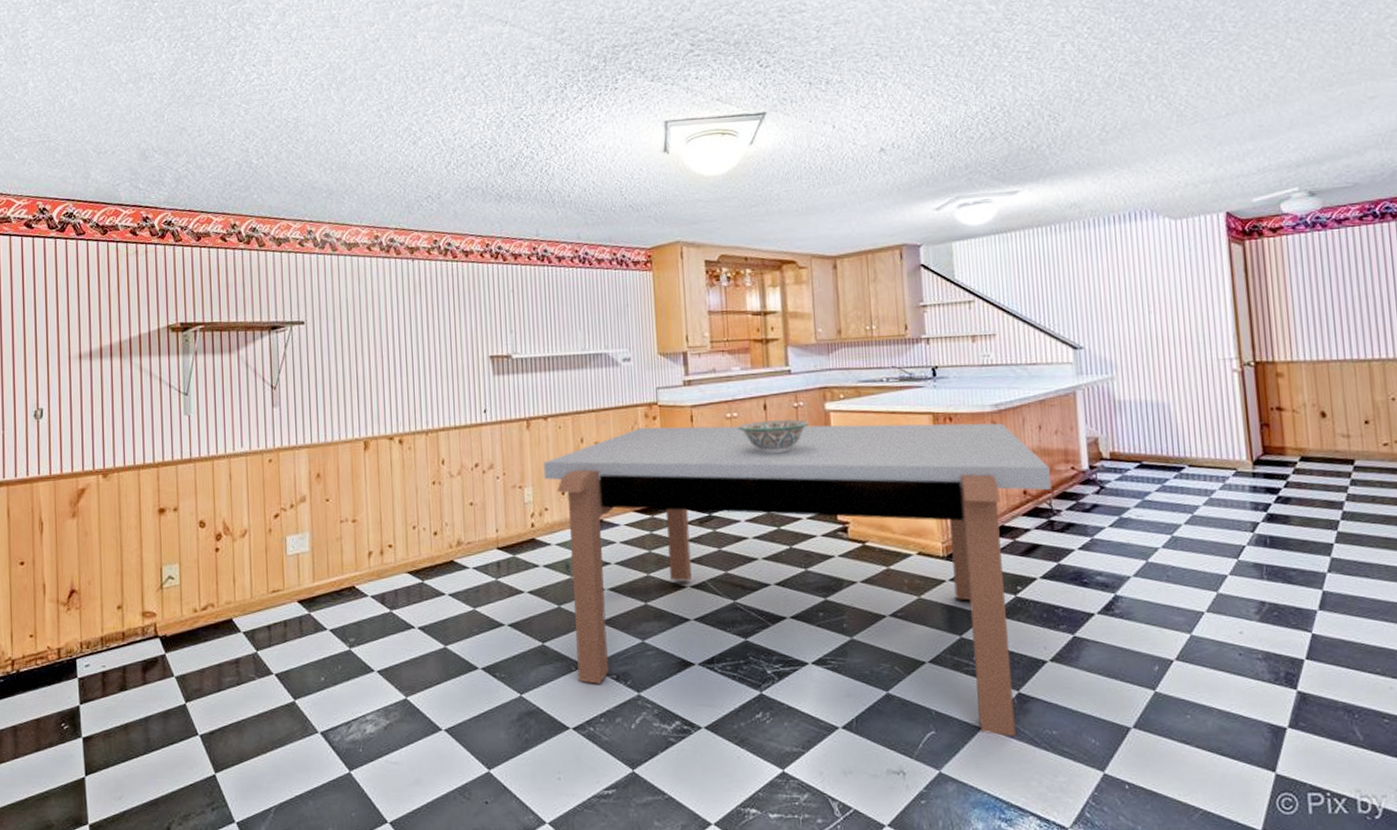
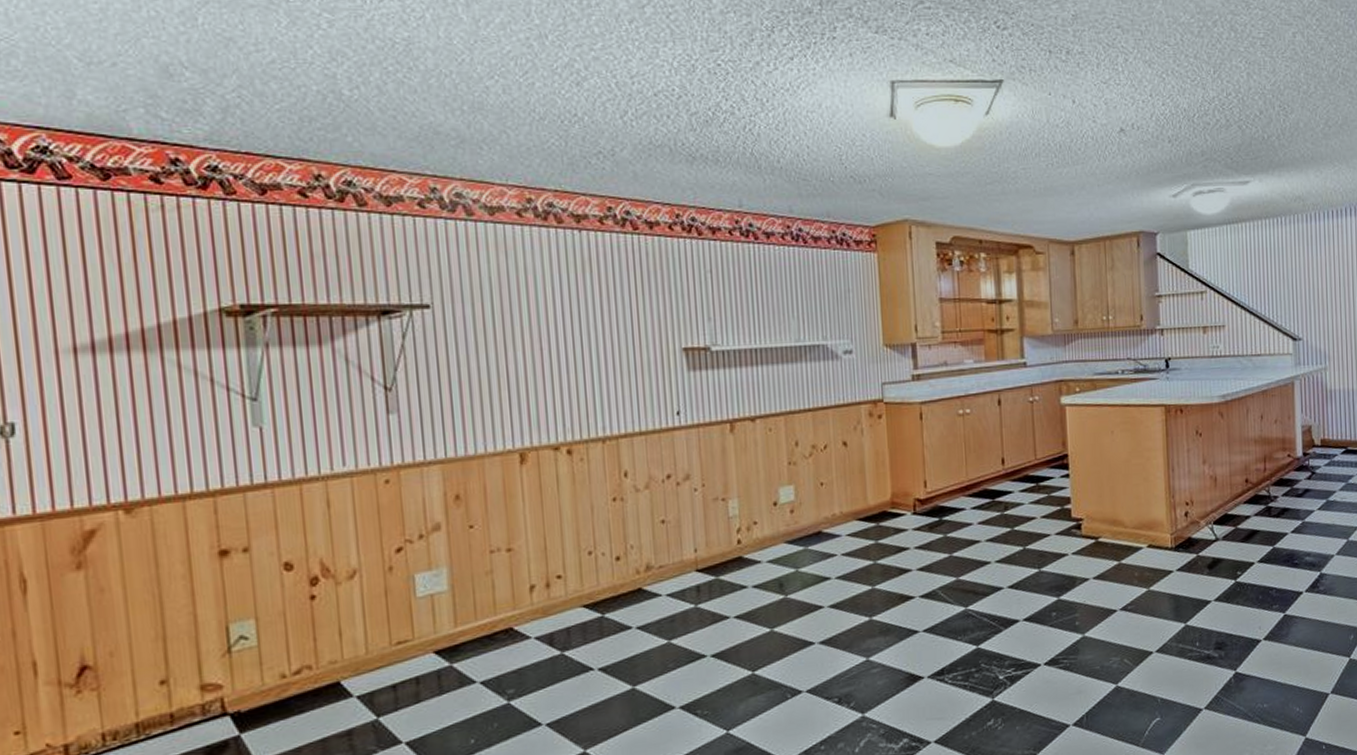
dining table: present [543,423,1051,737] -> none [751,414,1270,715]
decorative bowl: present [737,419,809,454] -> none [970,414,1044,452]

